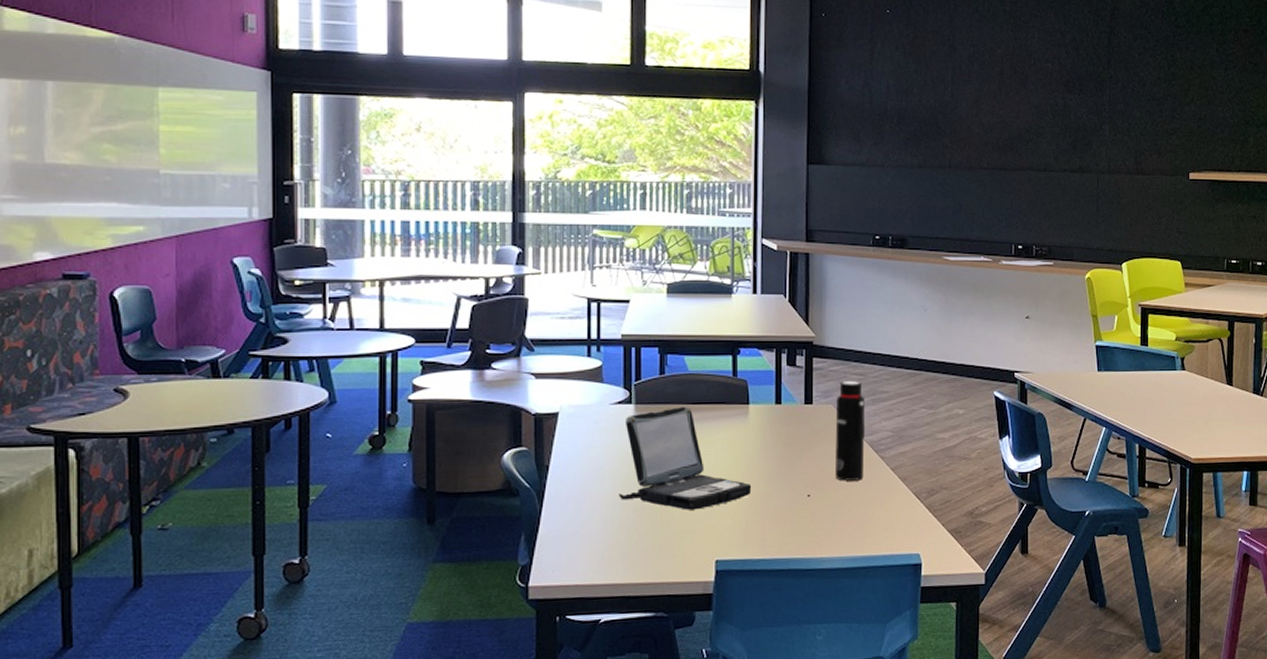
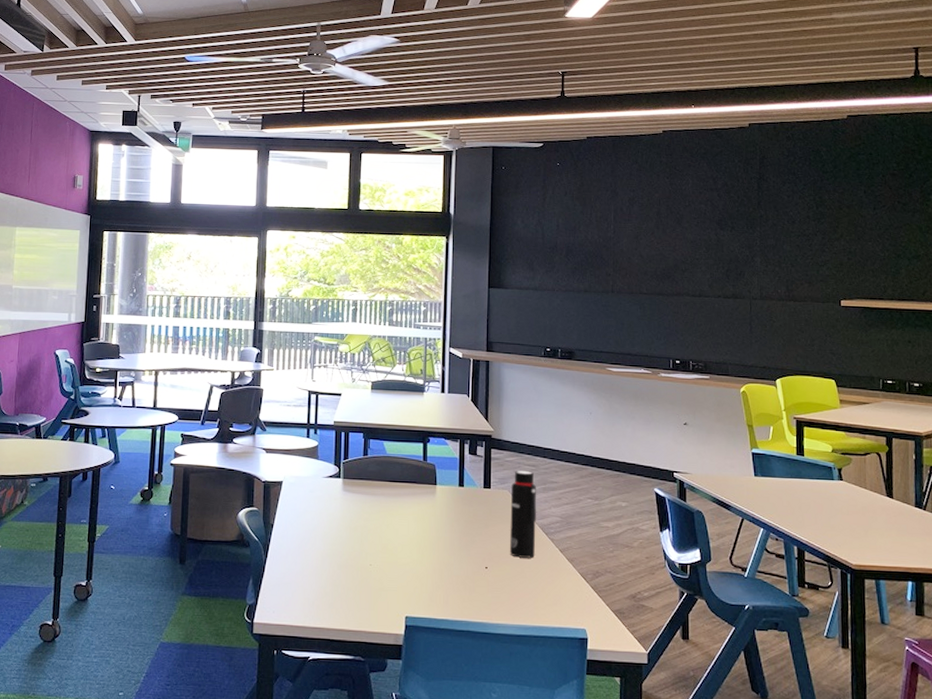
laptop: present [619,406,752,510] -> none [328,483,437,571]

